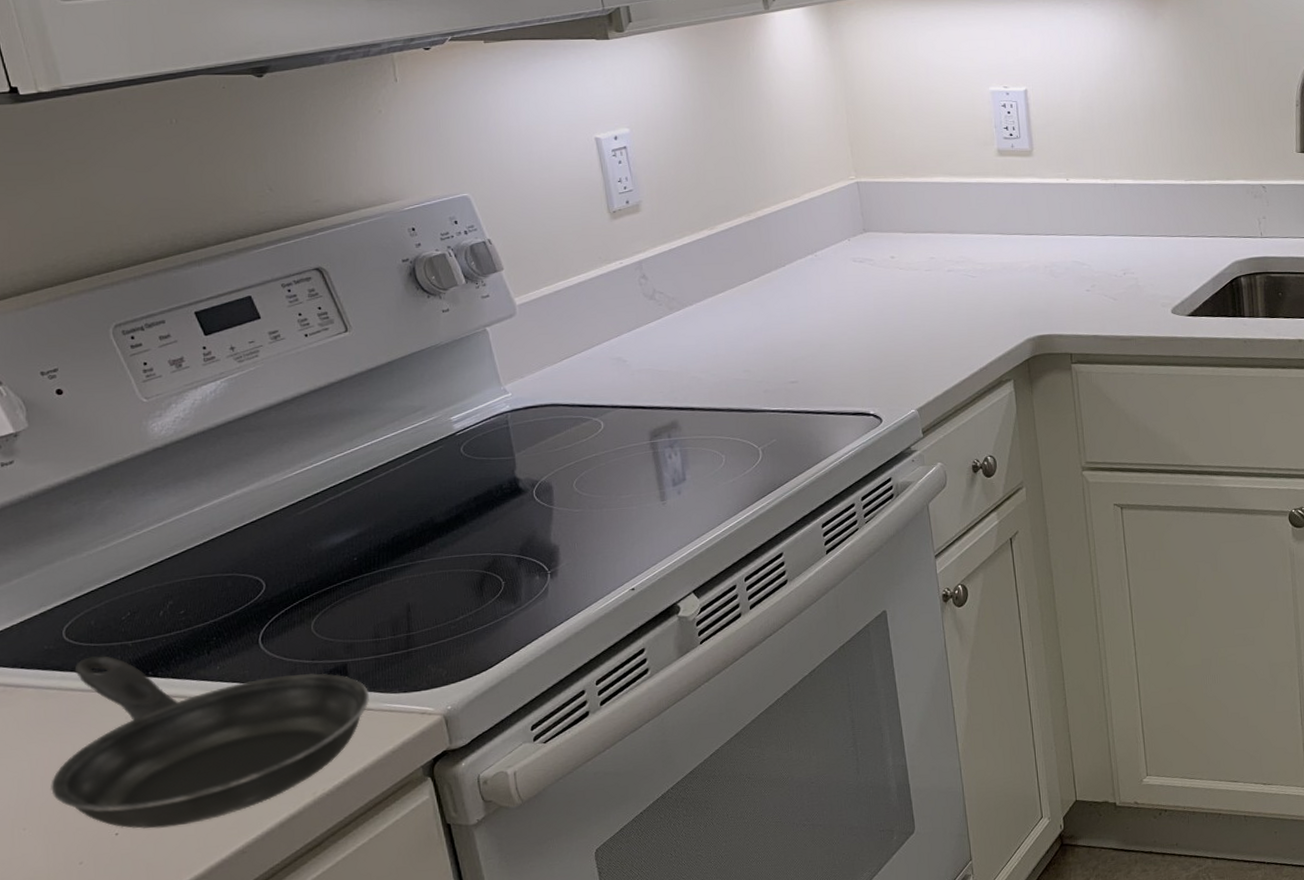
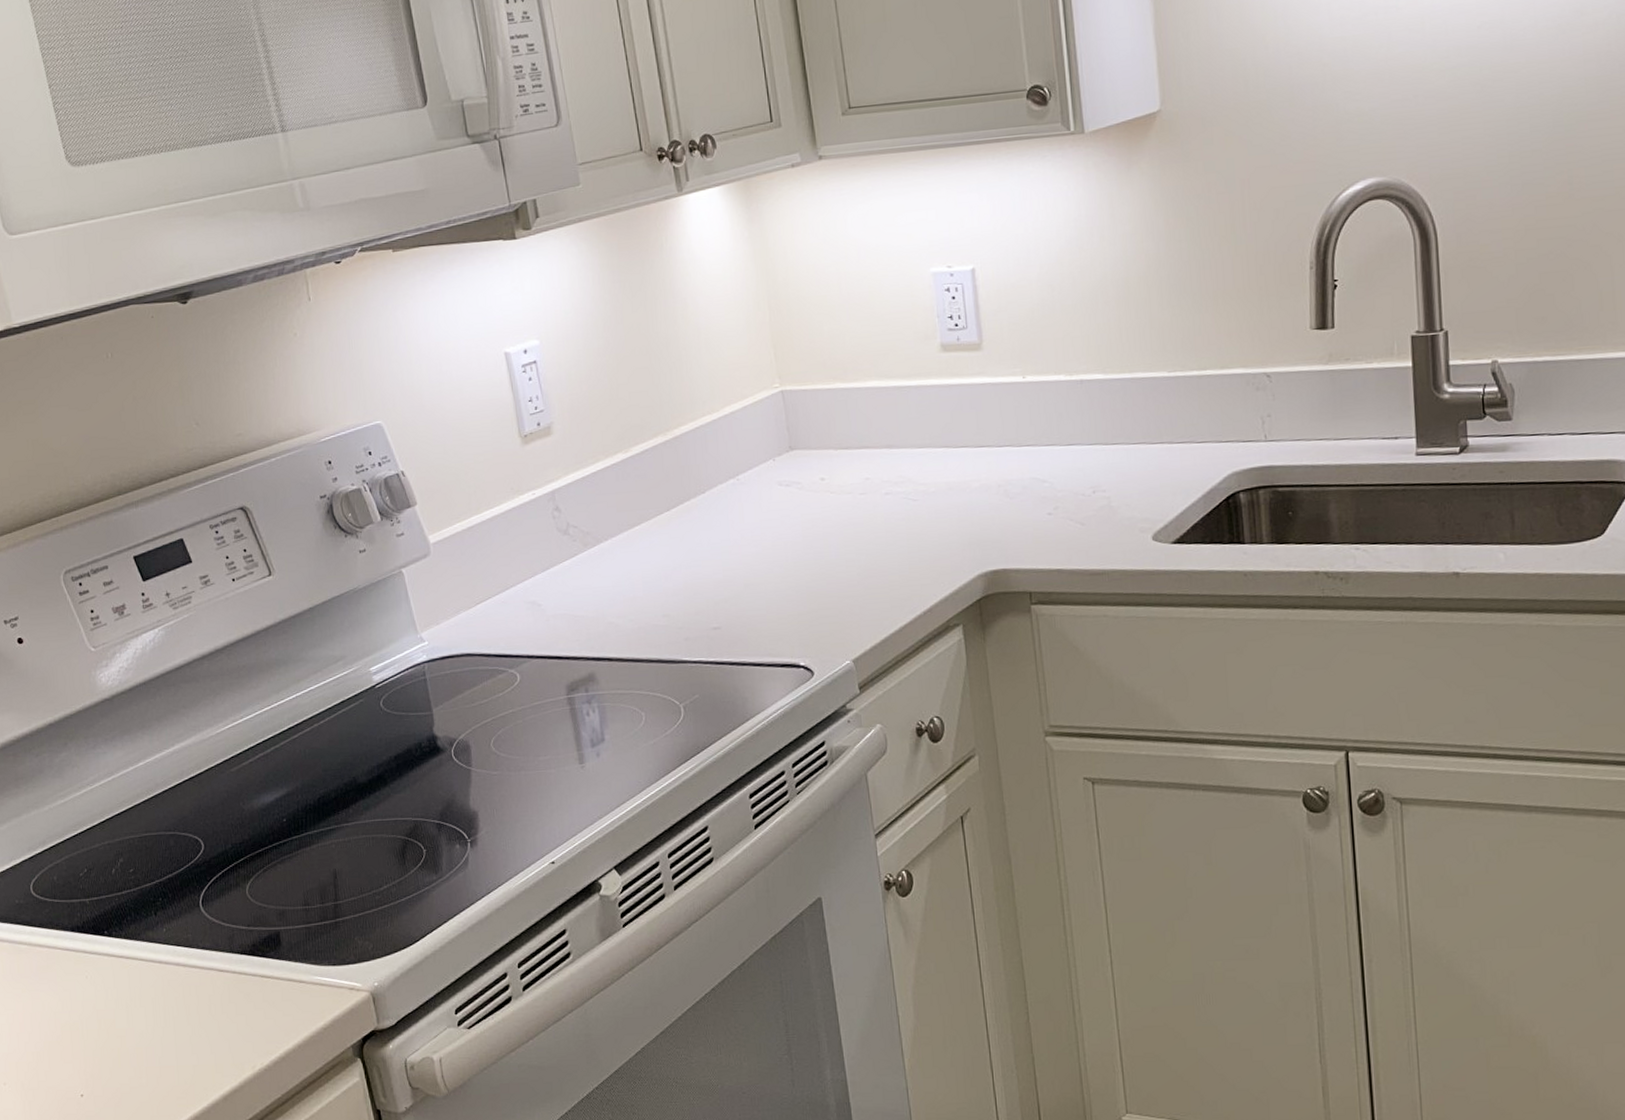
frying pan: present [51,656,369,829] -> none [25,912,301,1093]

